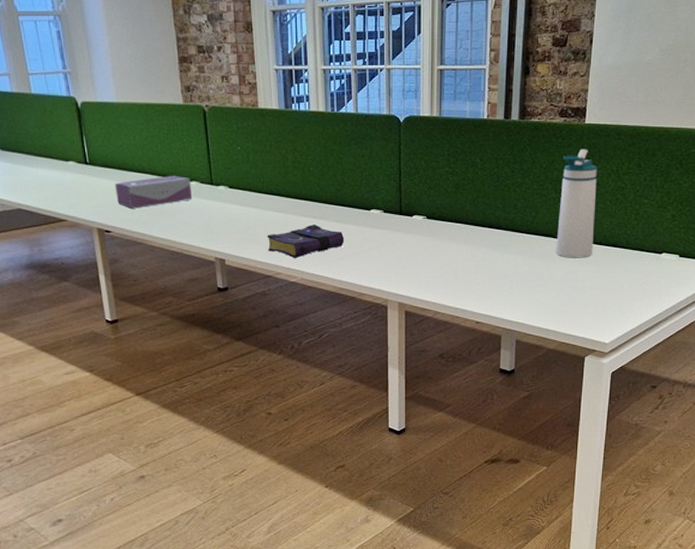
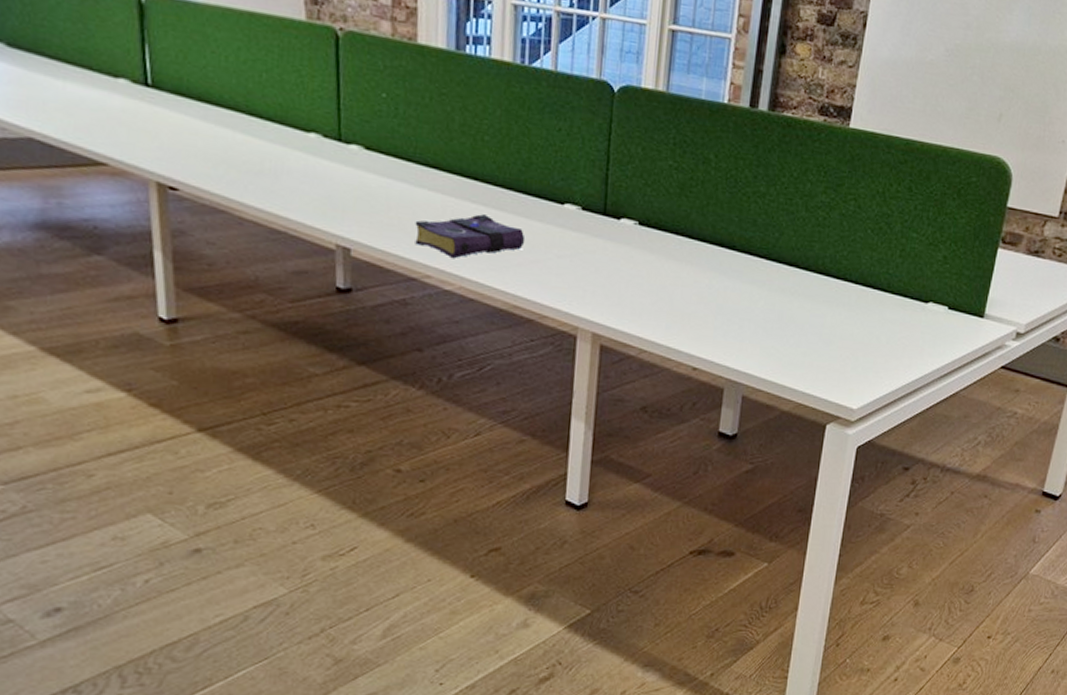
tissue box: present [115,175,193,209] -> none [189,119,309,161]
water bottle: present [556,149,597,258] -> none [801,159,860,299]

